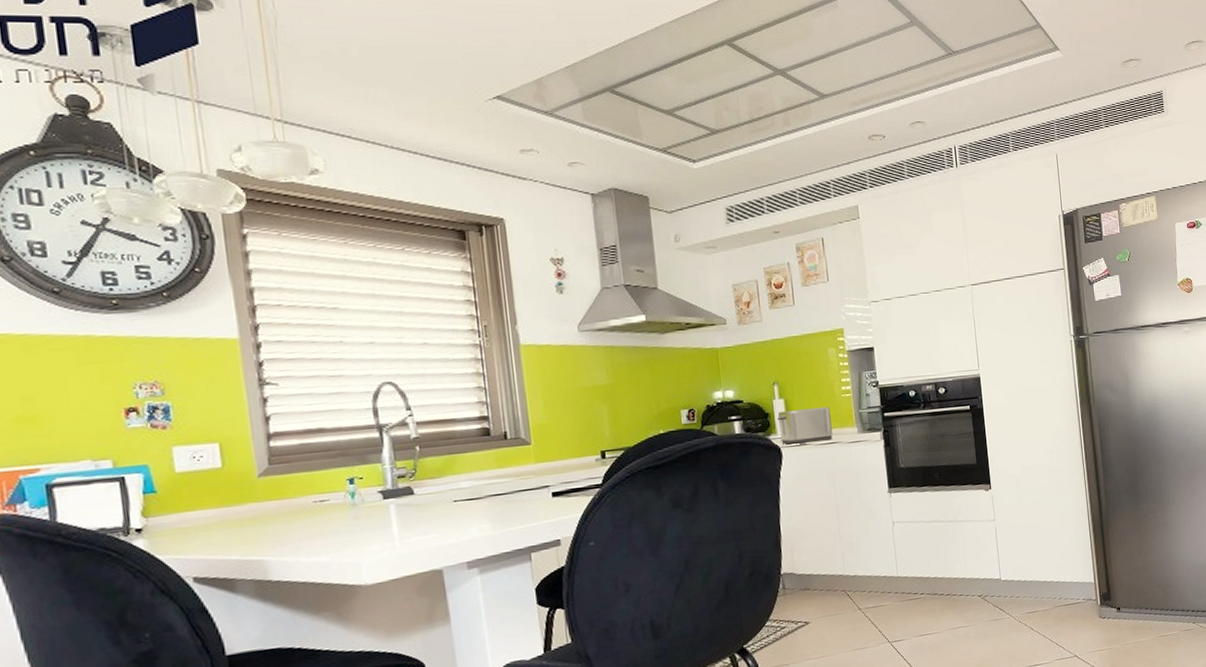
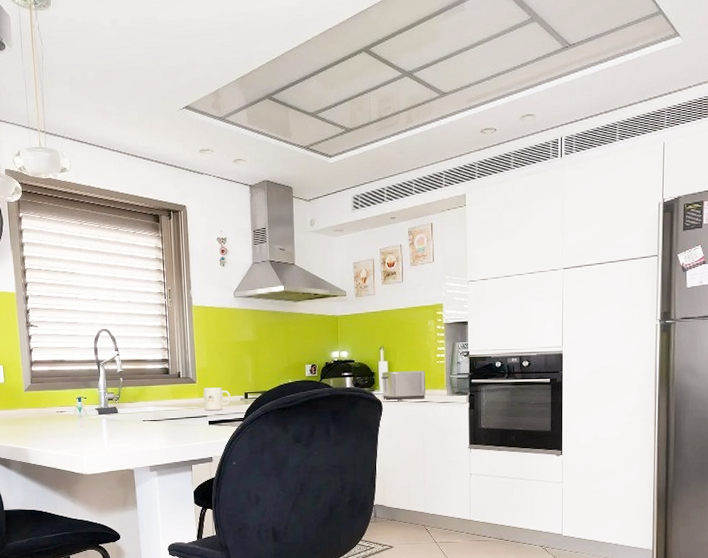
mug: none [541,447,583,479] -> present [203,387,231,411]

